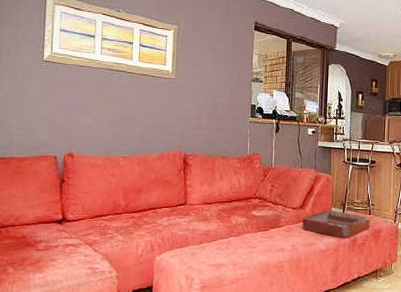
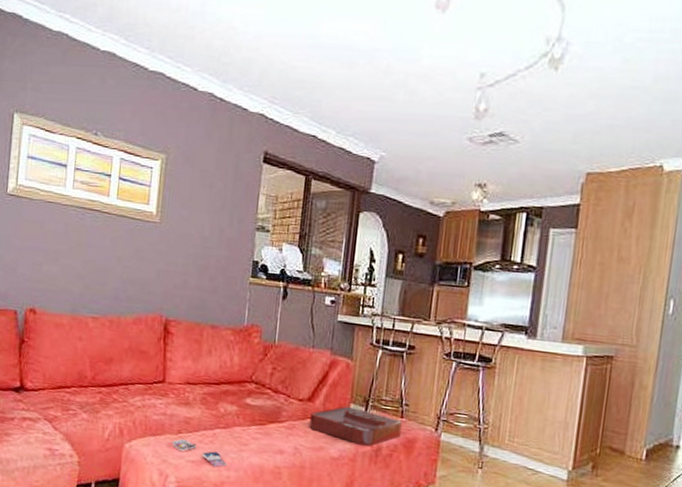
magazine: none [194,248,241,268] -> present [171,439,228,468]

